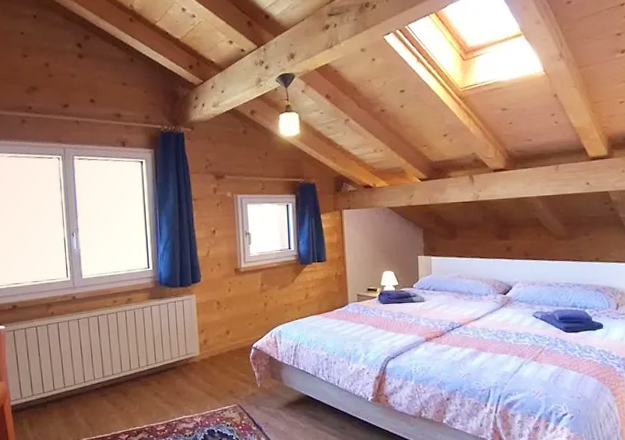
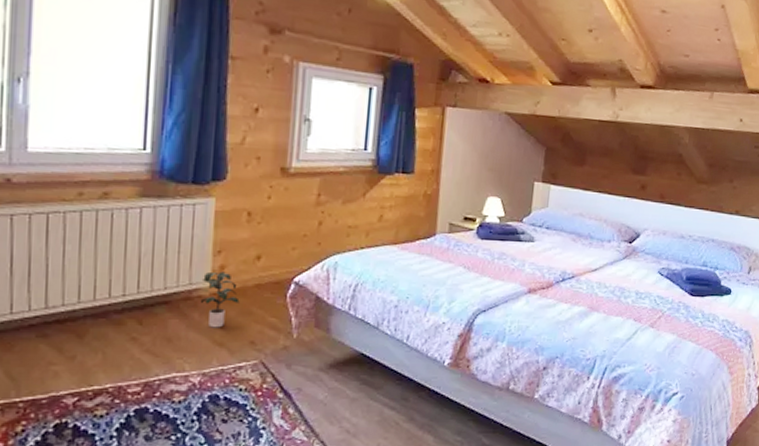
potted plant: none [194,344,219,384] -> present [200,271,240,328]

